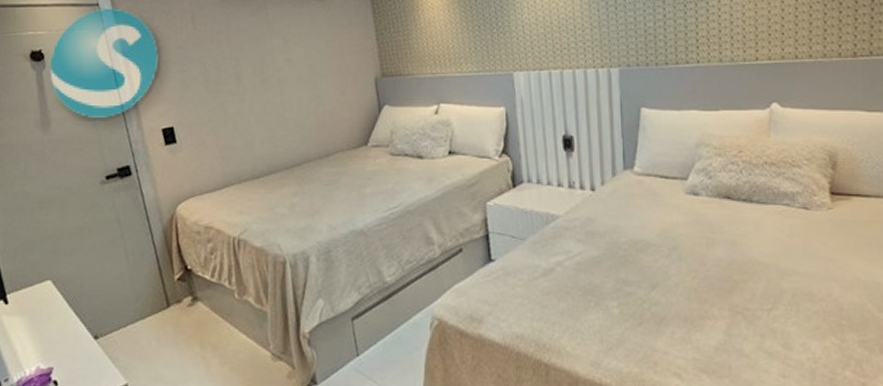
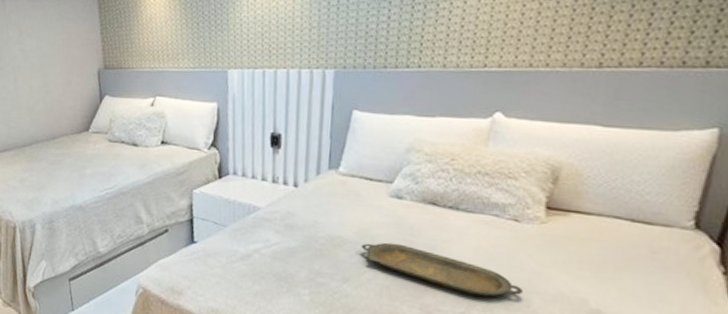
serving tray: none [664,242,822,290] -> present [361,242,523,297]

